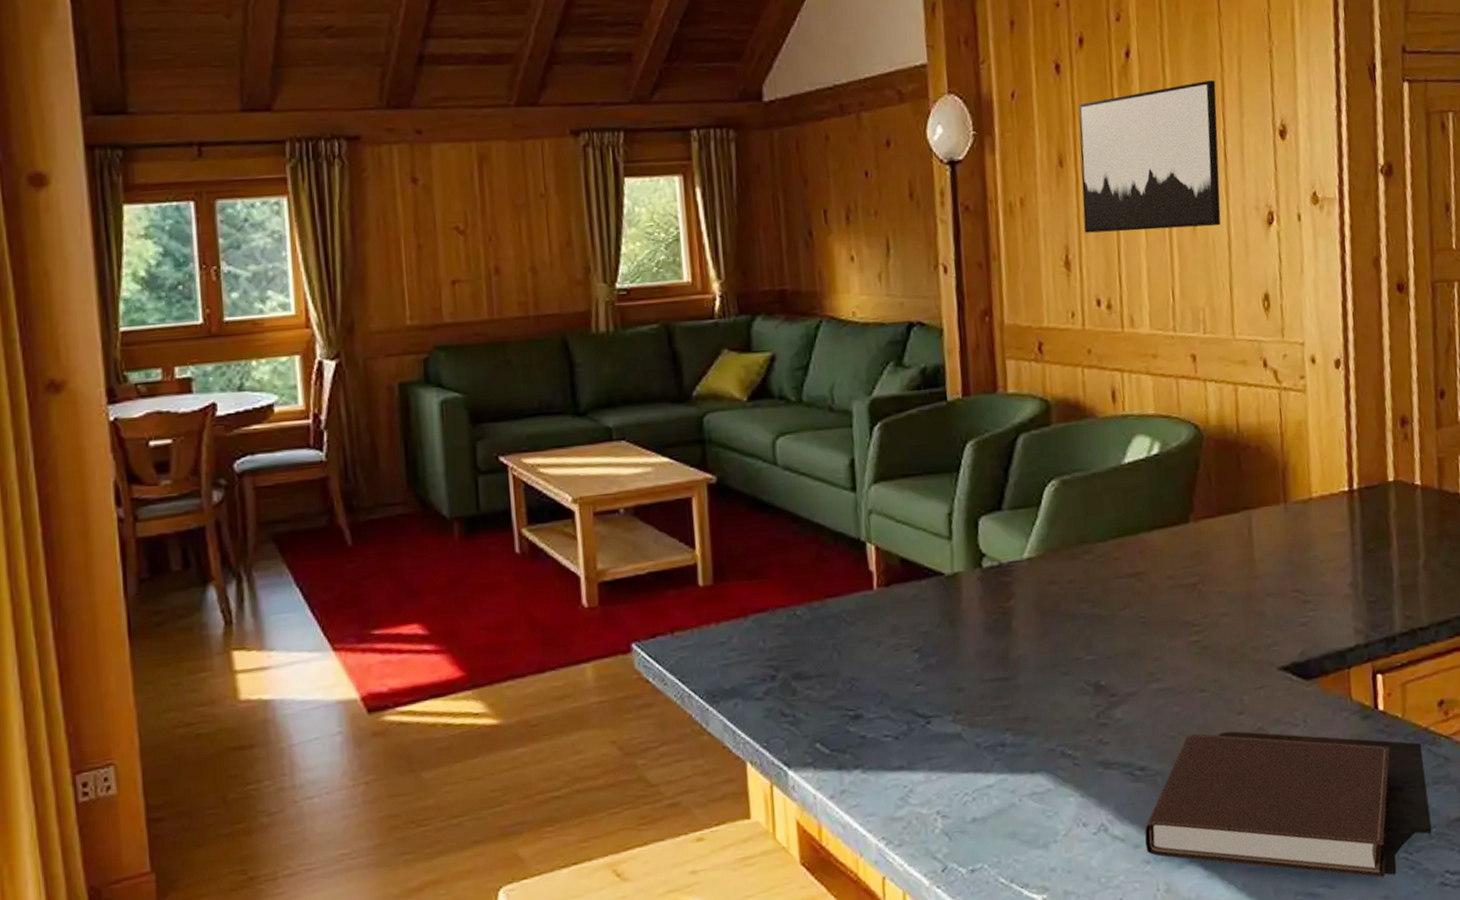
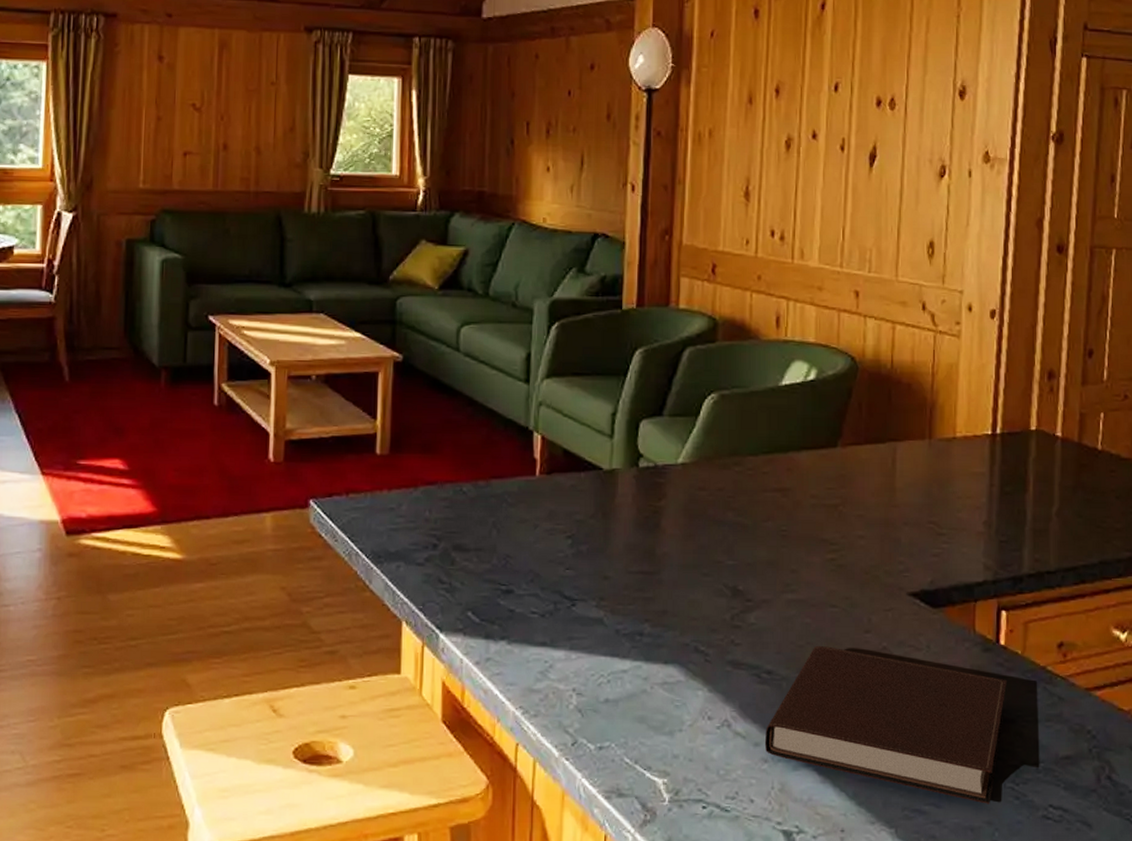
wall art: present [1078,80,1221,233] -> none [766,38,903,174]

